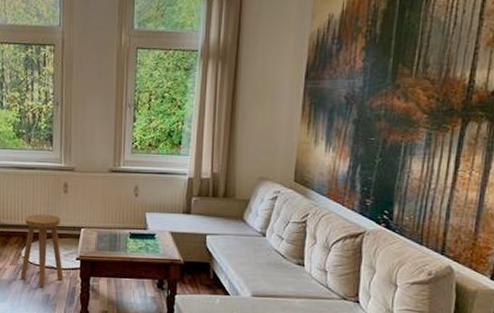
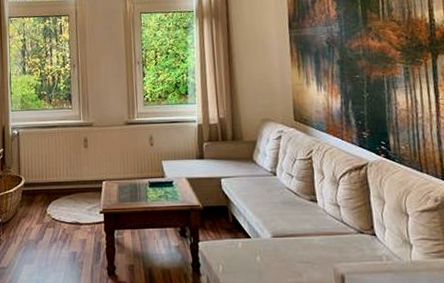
stool: present [20,213,64,287] -> none [46,169,89,244]

